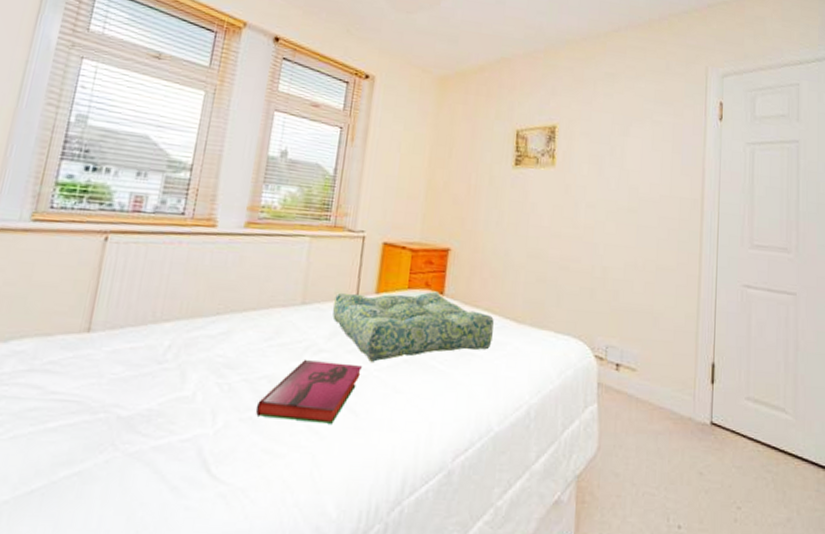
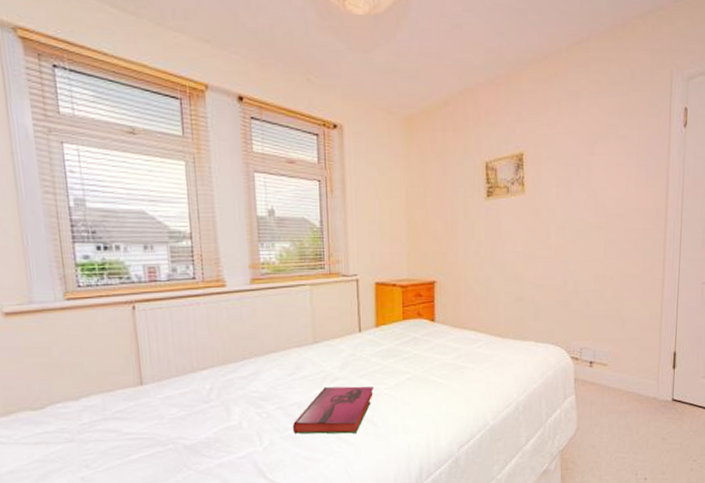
seat cushion: present [332,291,494,362] -> none [340,319,481,383]

